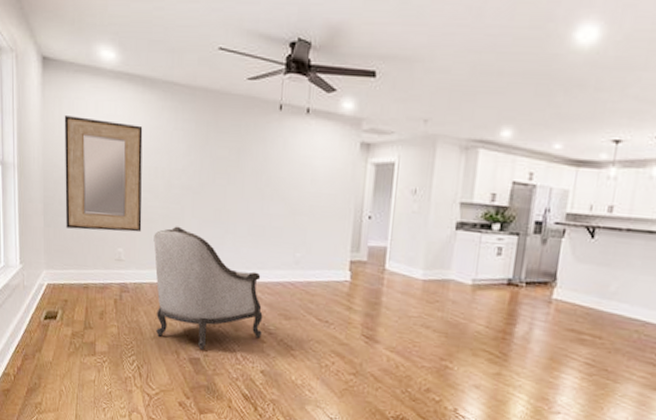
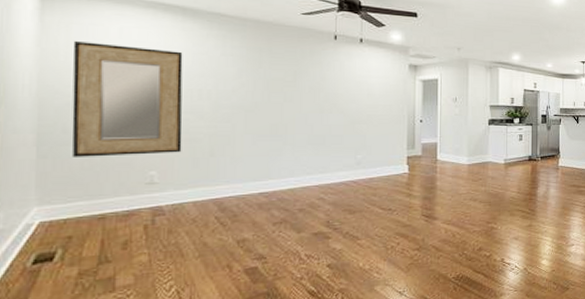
armchair: present [153,226,263,350] -> none [197,143,327,258]

